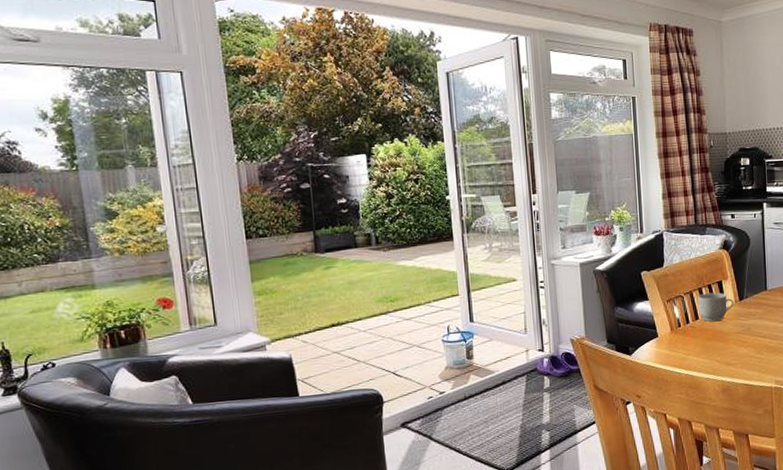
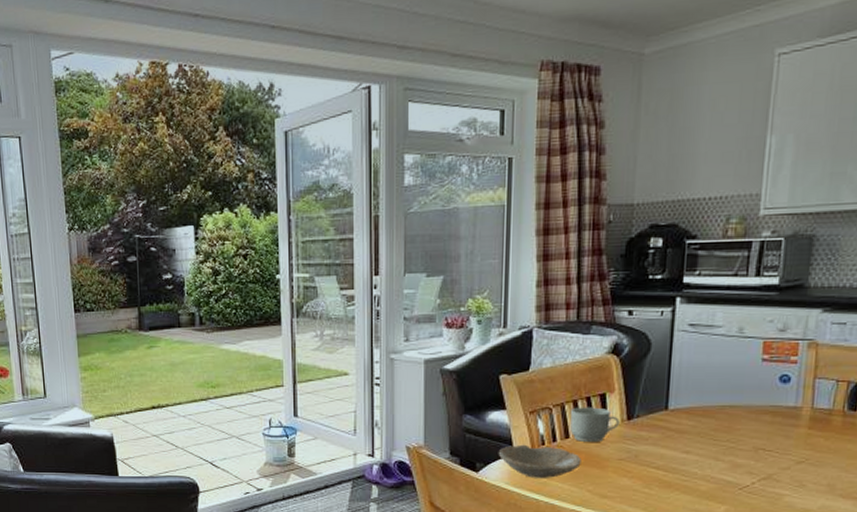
bowl: none [645,327,710,355] -> present [498,444,581,478]

